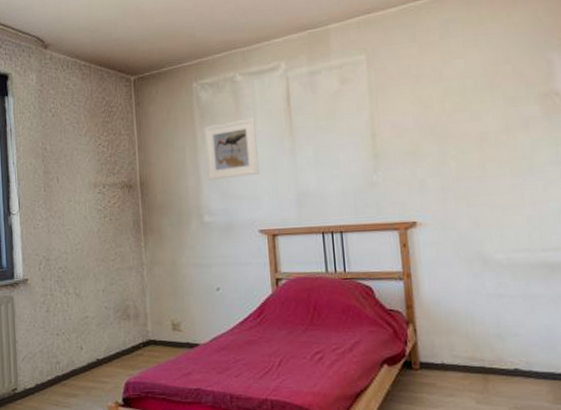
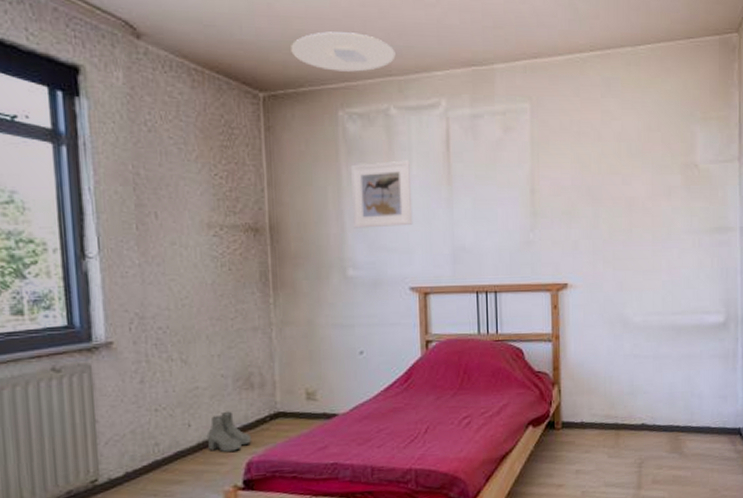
boots: none [94,337,129,372] -> present [206,411,252,452]
ceiling light: none [154,18,239,52] -> present [291,31,396,72]

